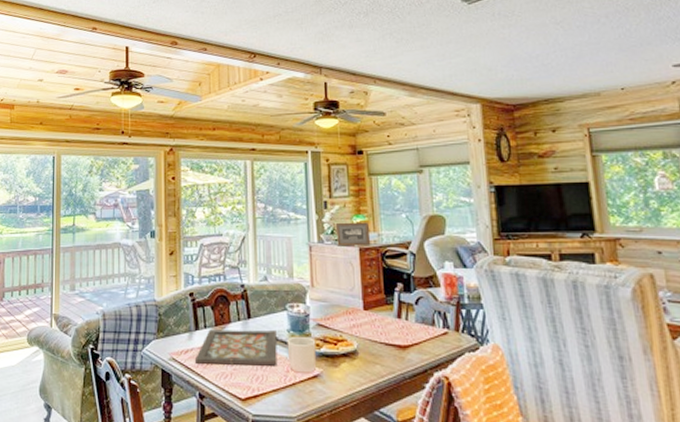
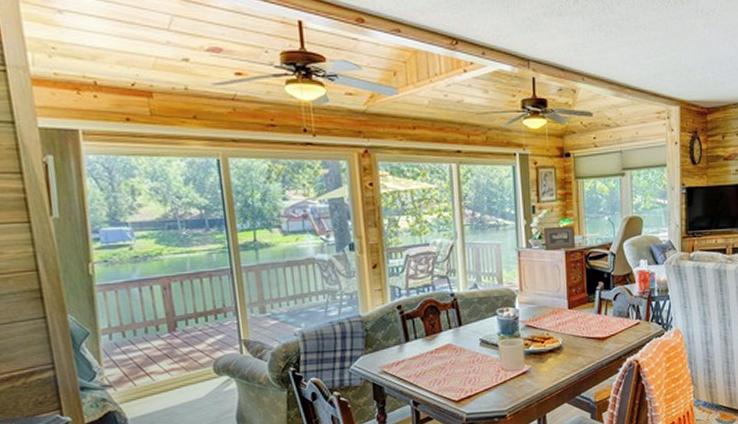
decorative tray: present [196,329,277,367] -> none [407,334,489,375]

